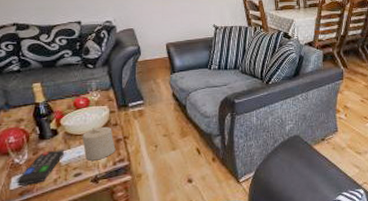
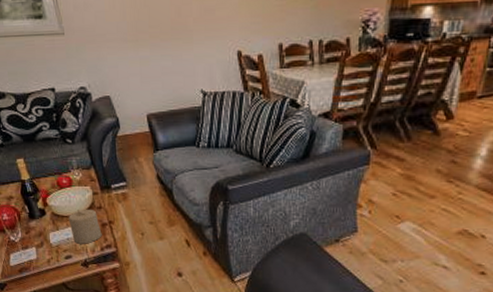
remote control: present [17,150,65,186] -> none [15,230,54,263]

